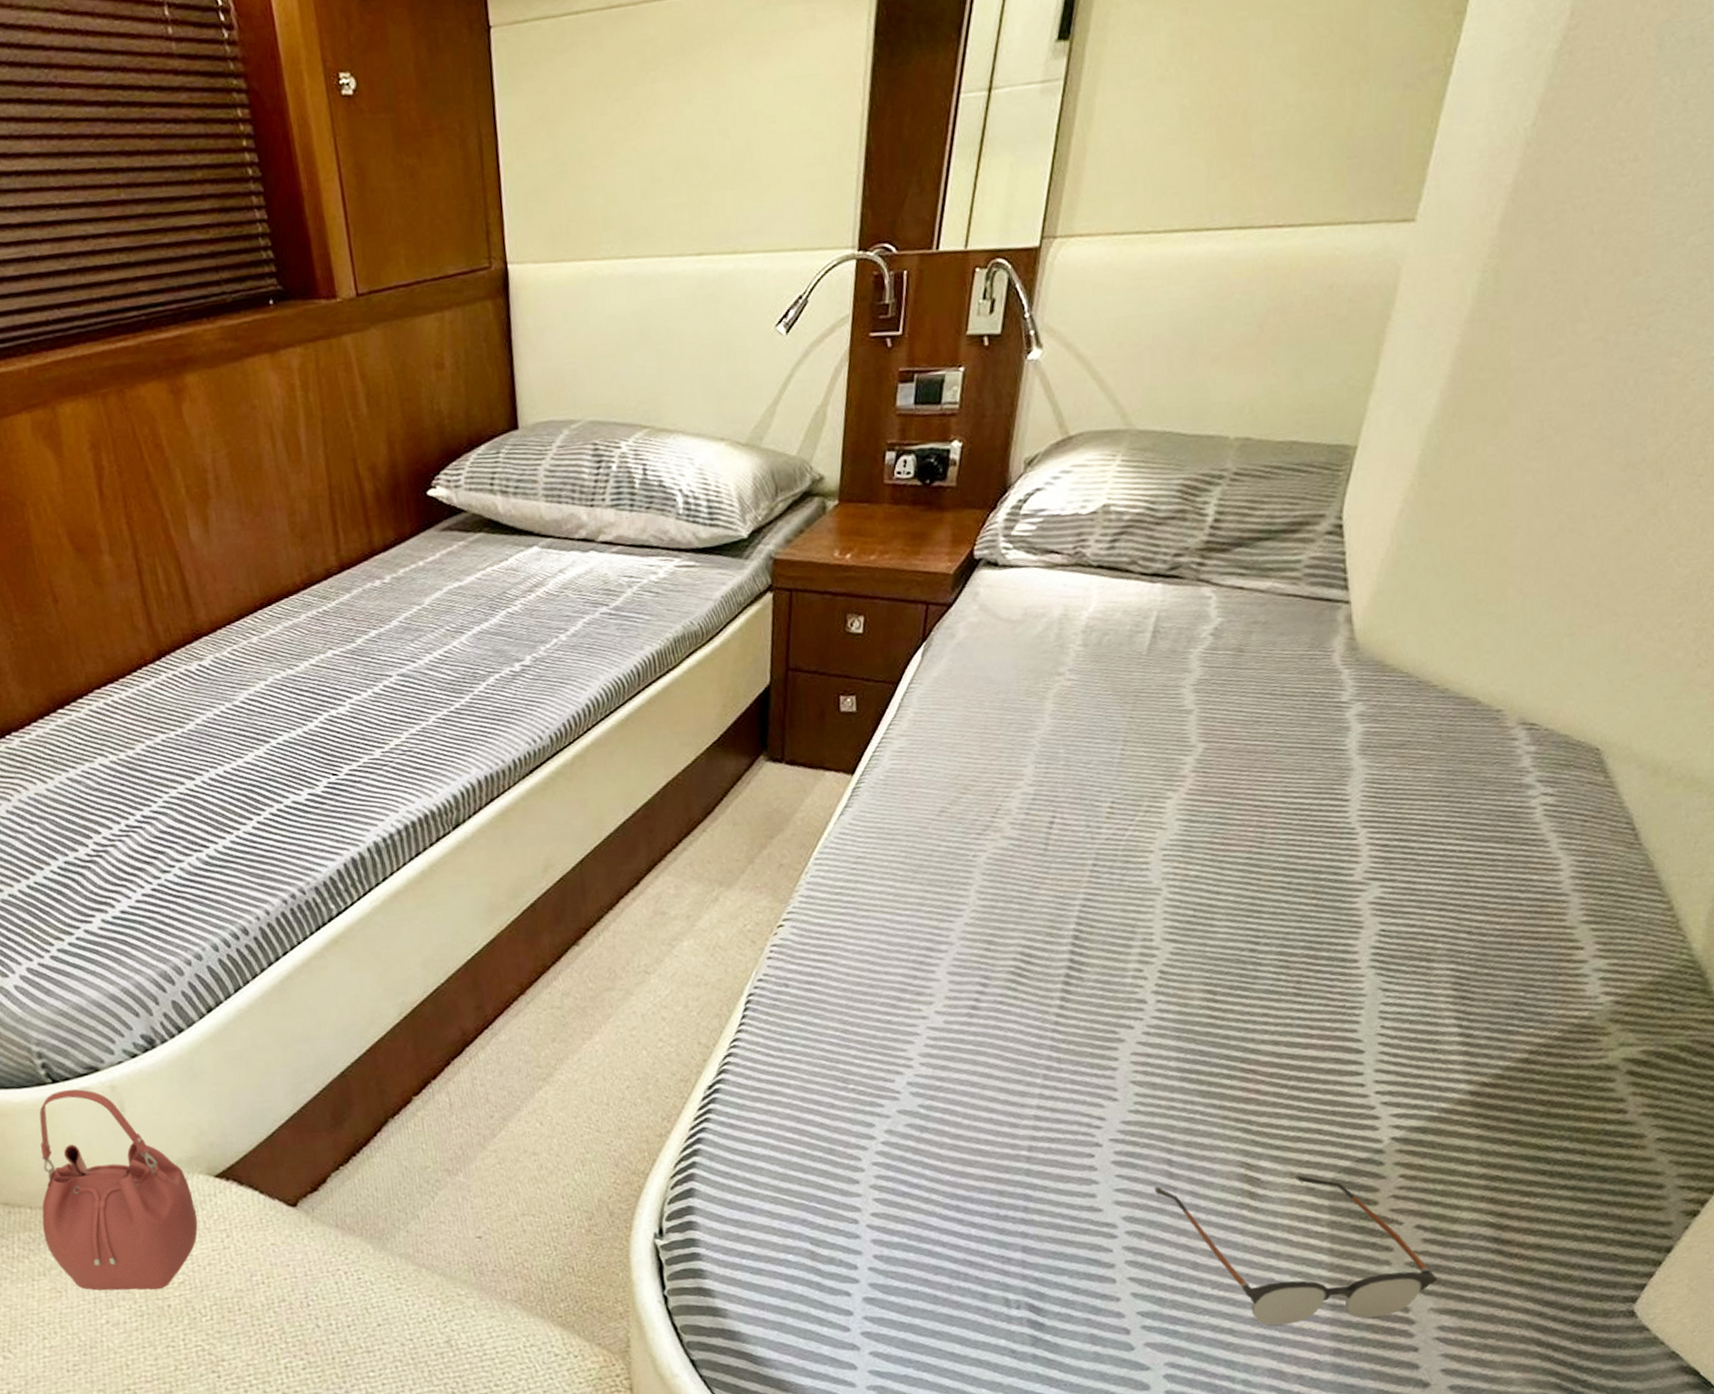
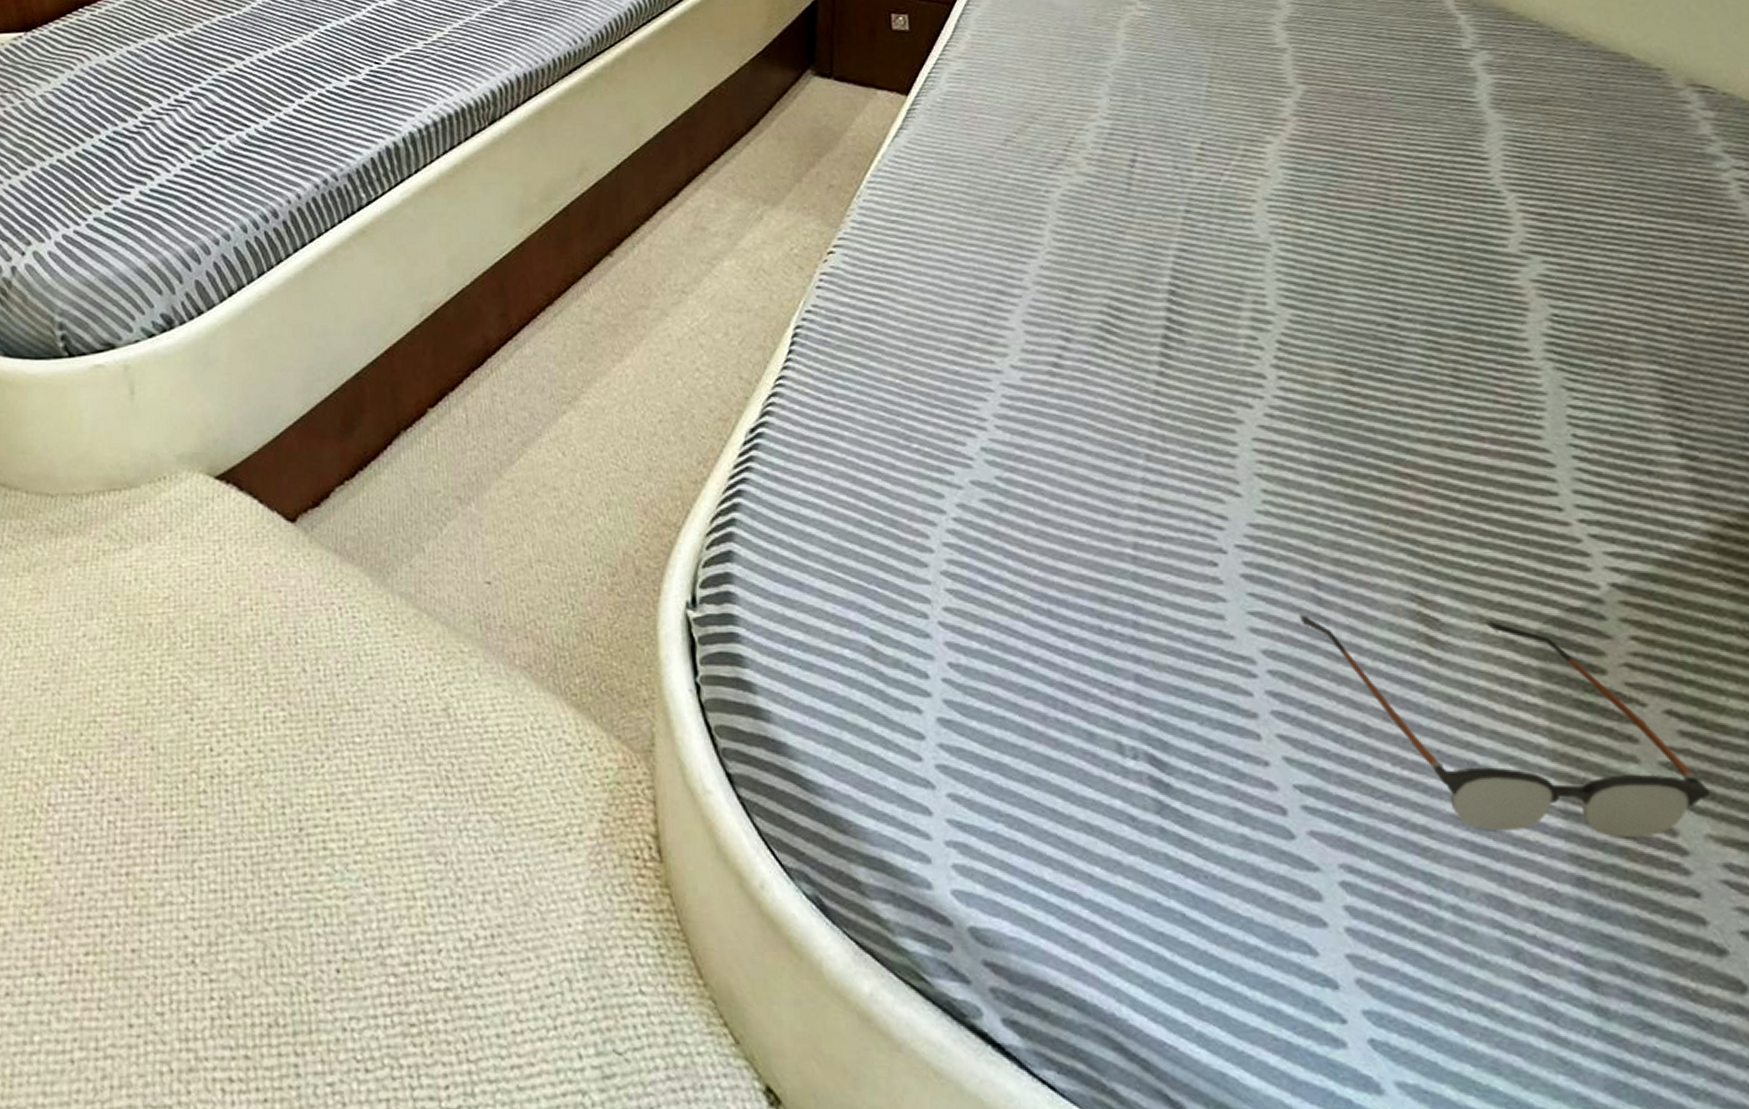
handbag: present [39,1089,198,1291] -> none [35,365,192,604]

